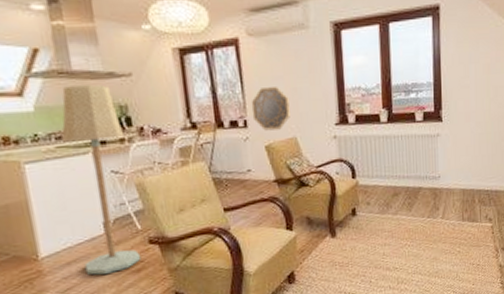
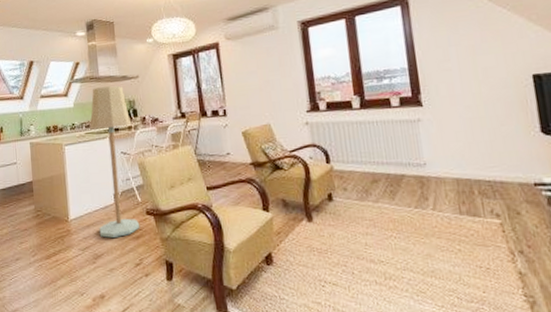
home mirror: present [251,87,290,131] -> none [229,80,264,119]

